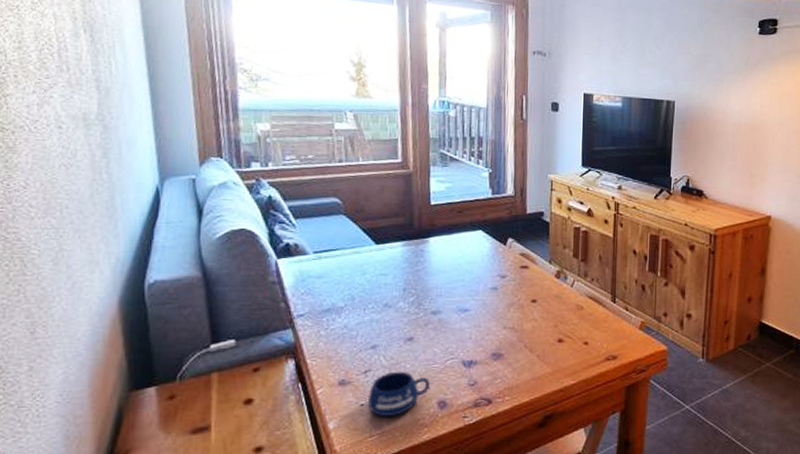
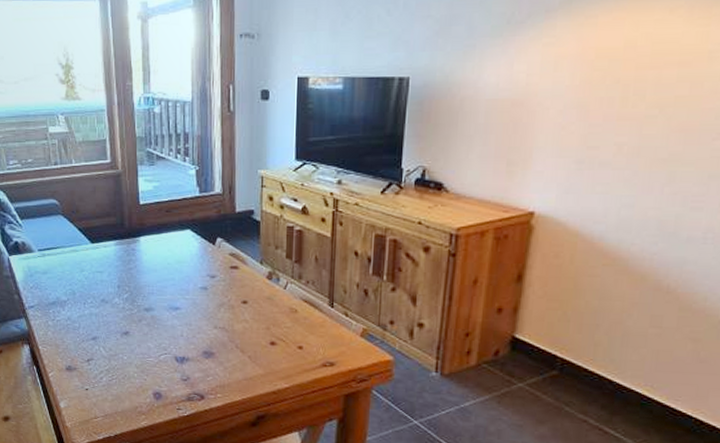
mug: present [367,371,431,417] -> none [91,361,146,403]

